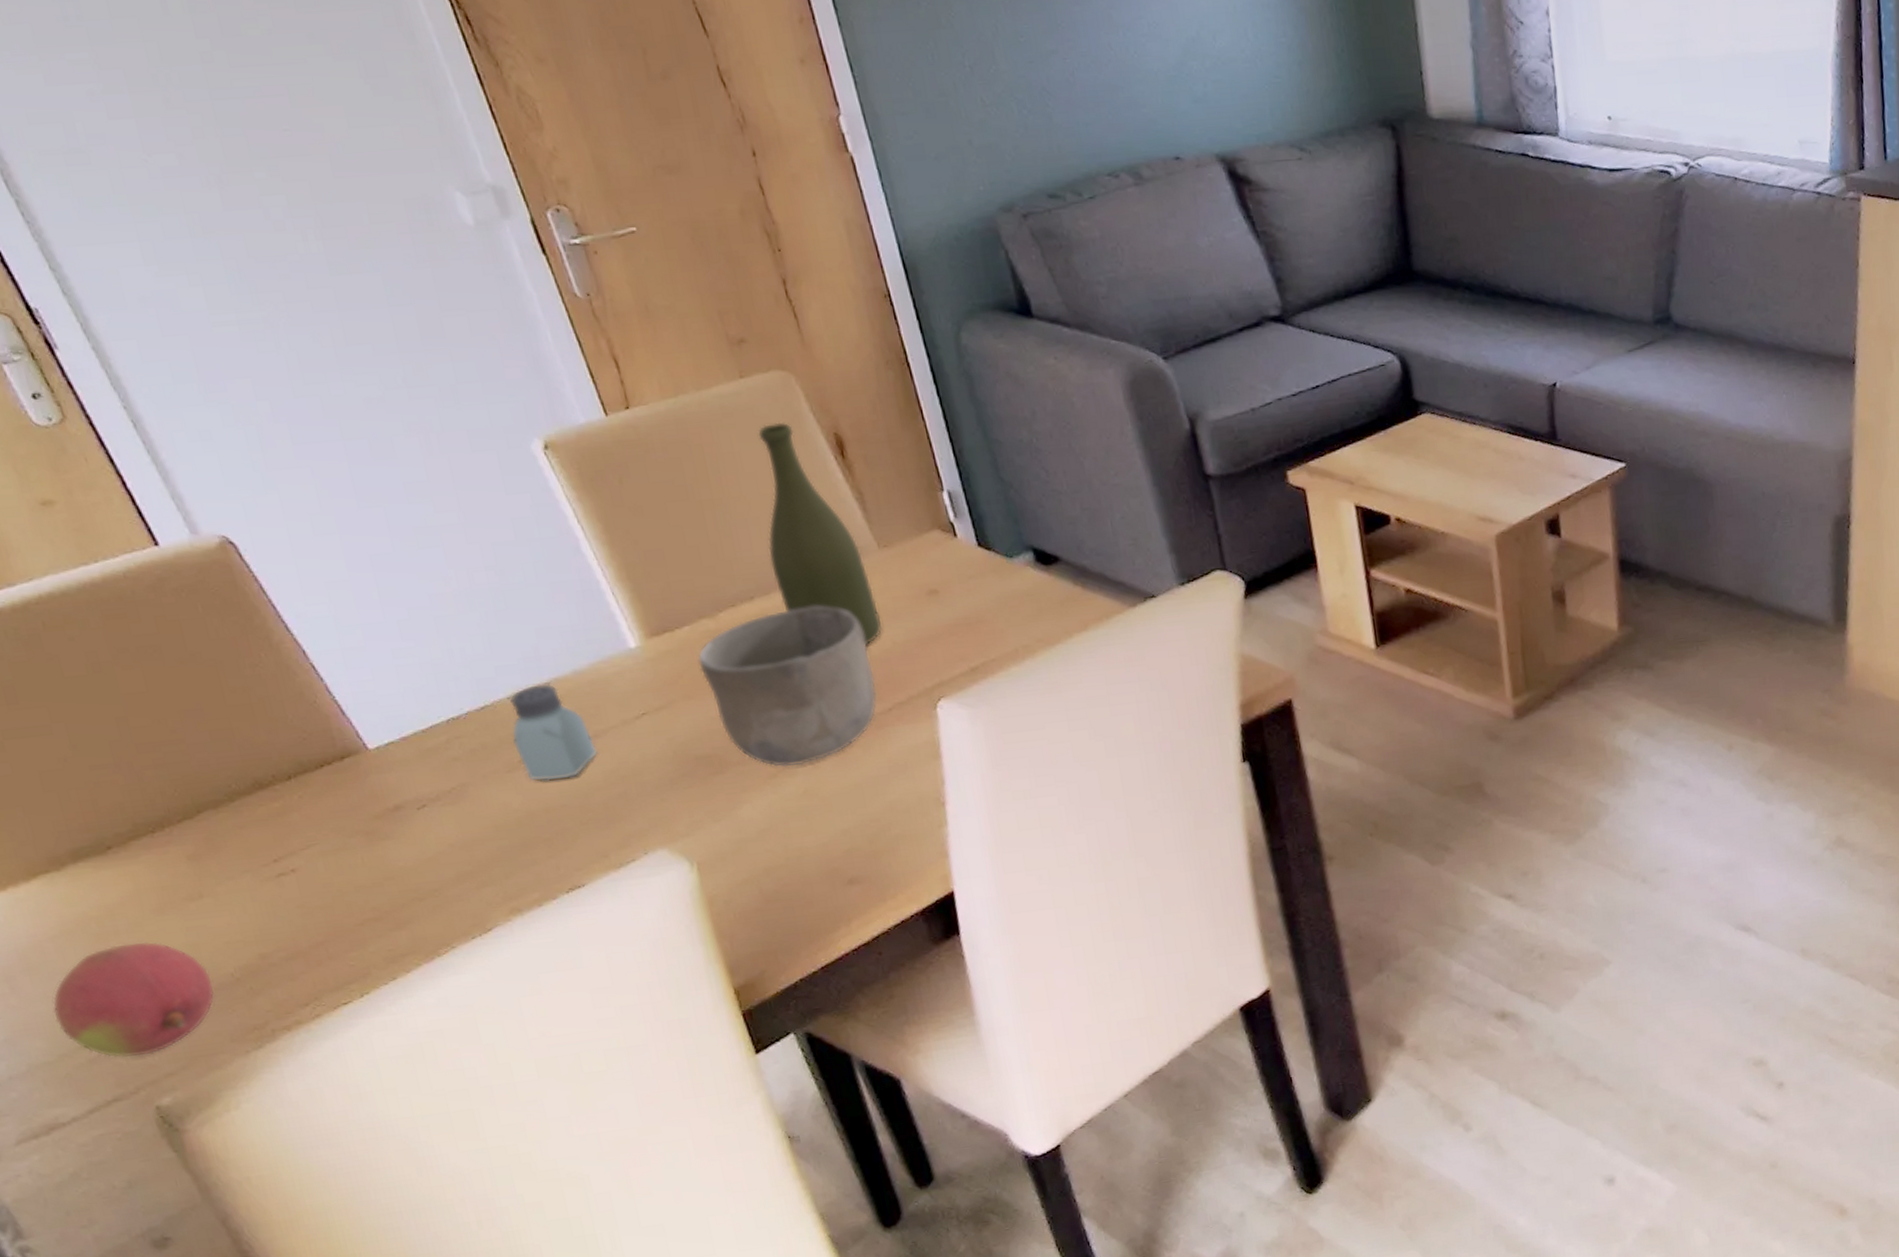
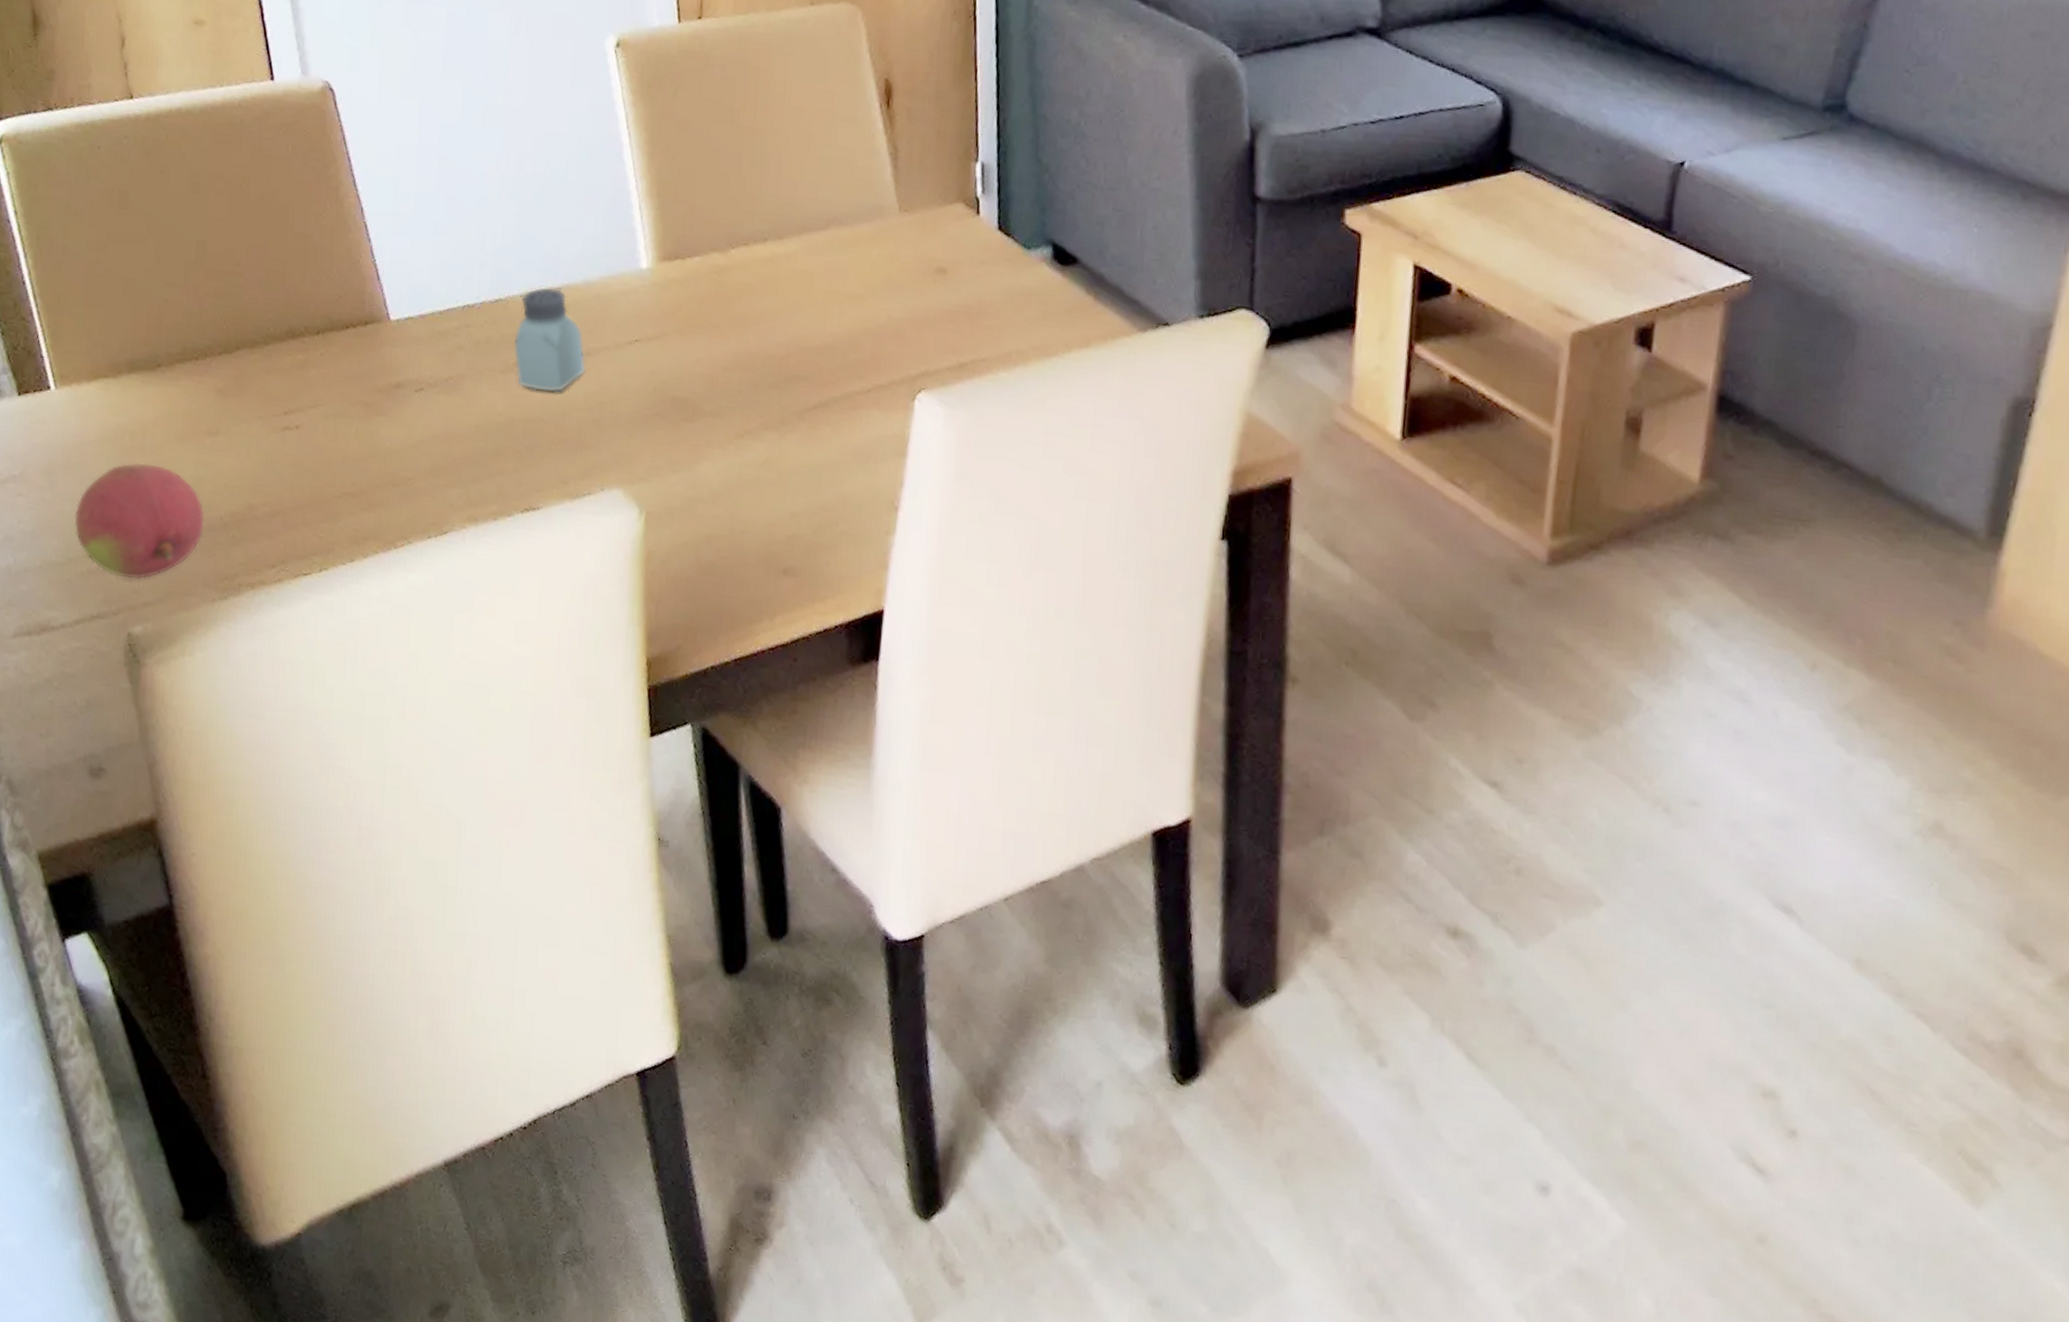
bowl: present [697,605,877,767] -> none [699,259,863,432]
bottle: present [758,422,883,647] -> none [791,57,884,317]

